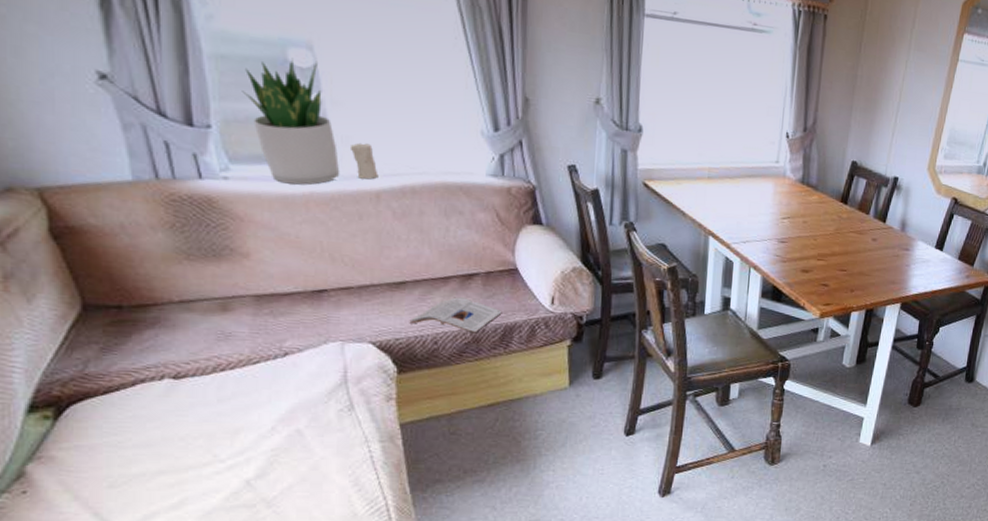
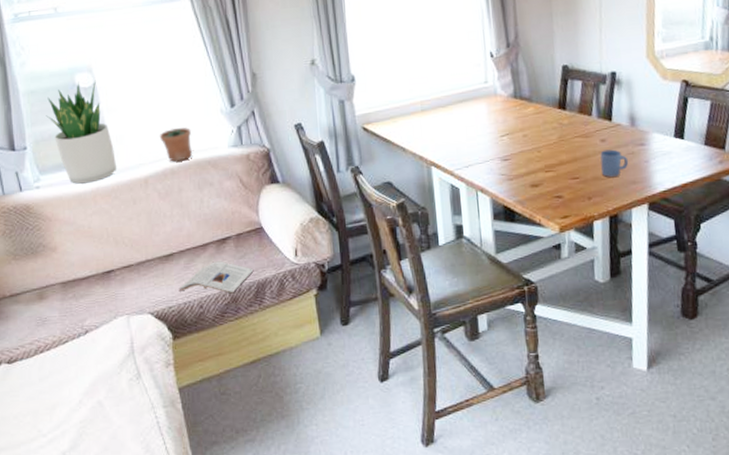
candle: present [349,142,379,180] -> none [122,138,145,169]
planter: none [399,141,441,182] -> present [159,127,192,163]
mug: none [867,248,893,276] -> present [600,149,629,178]

